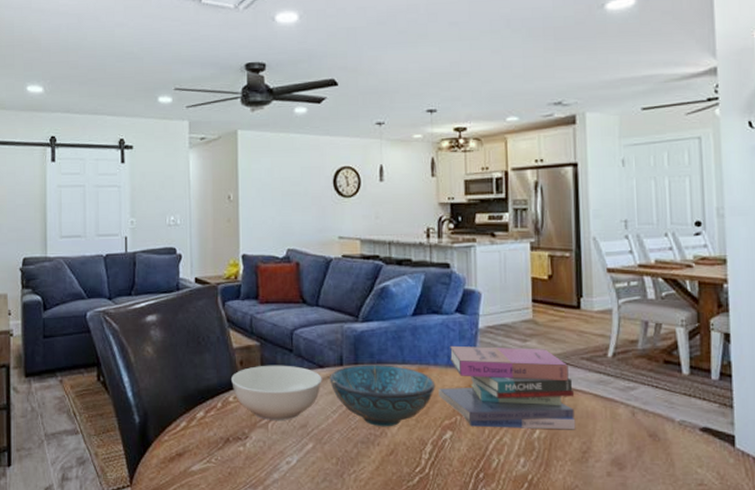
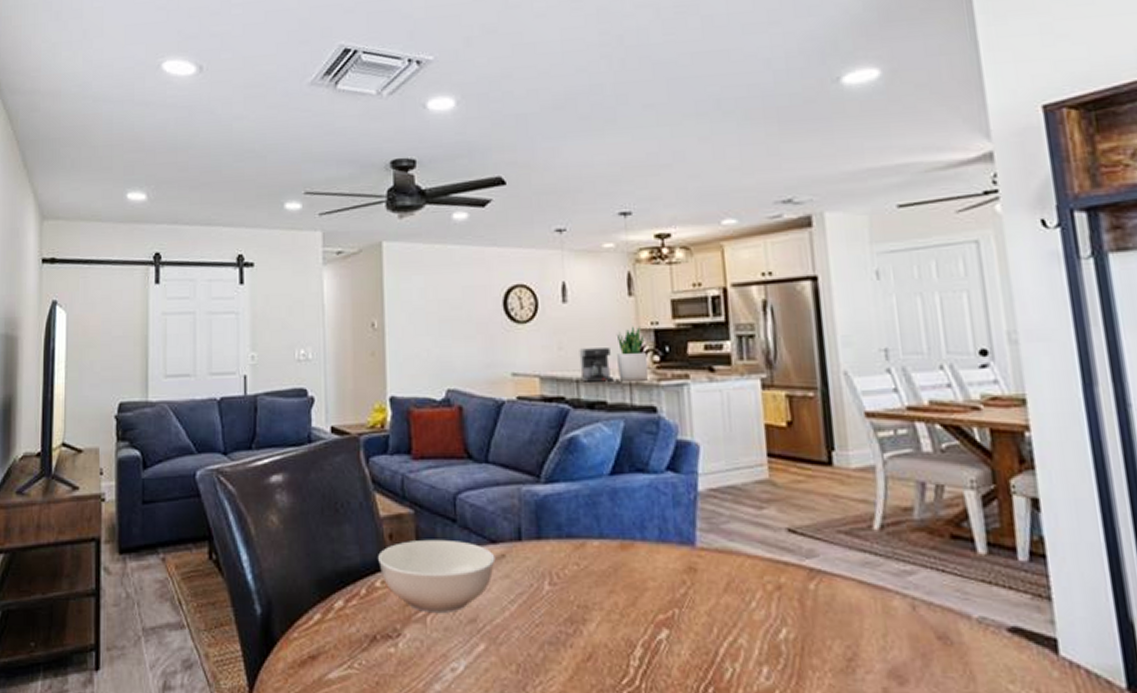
decorative bowl: present [329,365,436,427] -> none [504,539,645,623]
coffee maker: none [391,217,418,245] -> present [579,348,614,384]
planter: none [421,200,445,244] -> present [616,326,649,381]
books: present [438,345,576,430] -> none [648,514,836,629]

